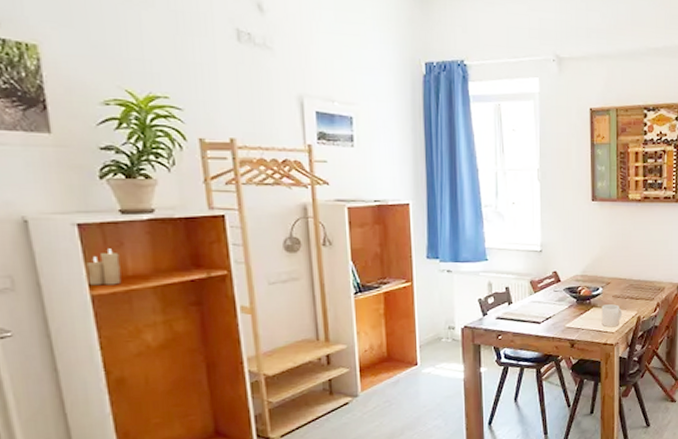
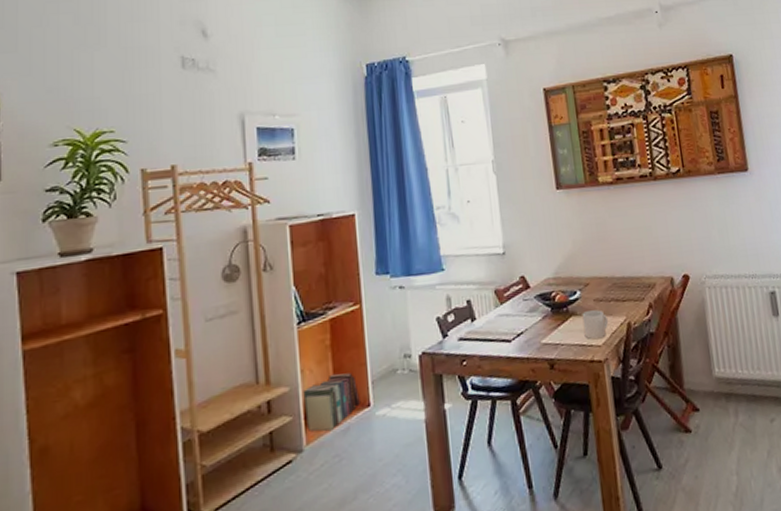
candle: present [86,248,122,286] -> none [21,296,55,340]
books: none [358,337,409,382] -> present [303,373,360,432]

